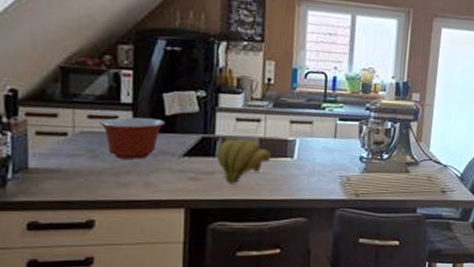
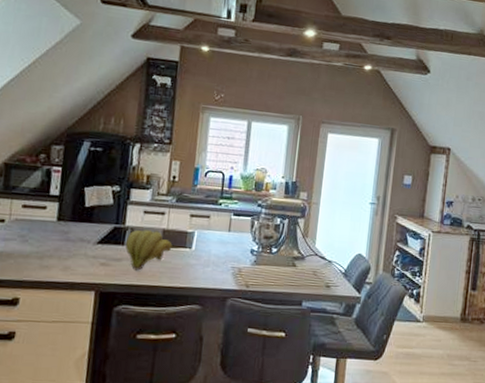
mixing bowl: present [99,117,165,159] -> none [31,207,84,245]

